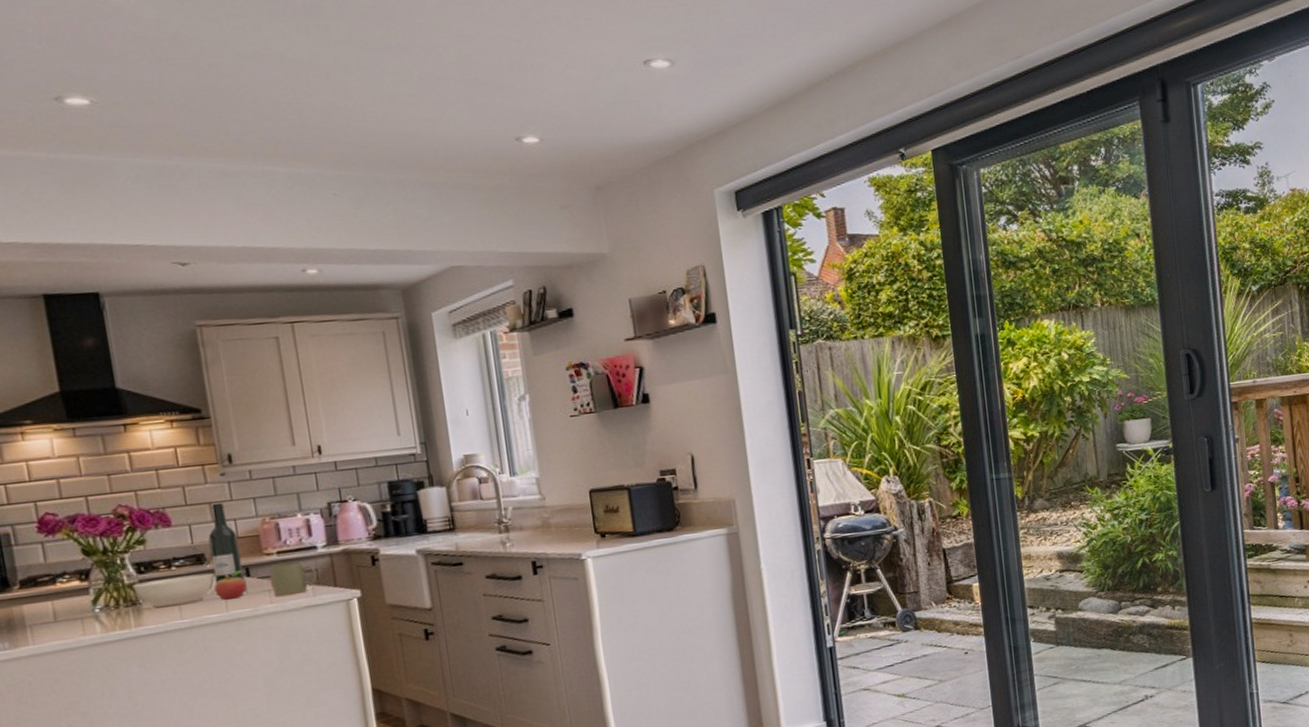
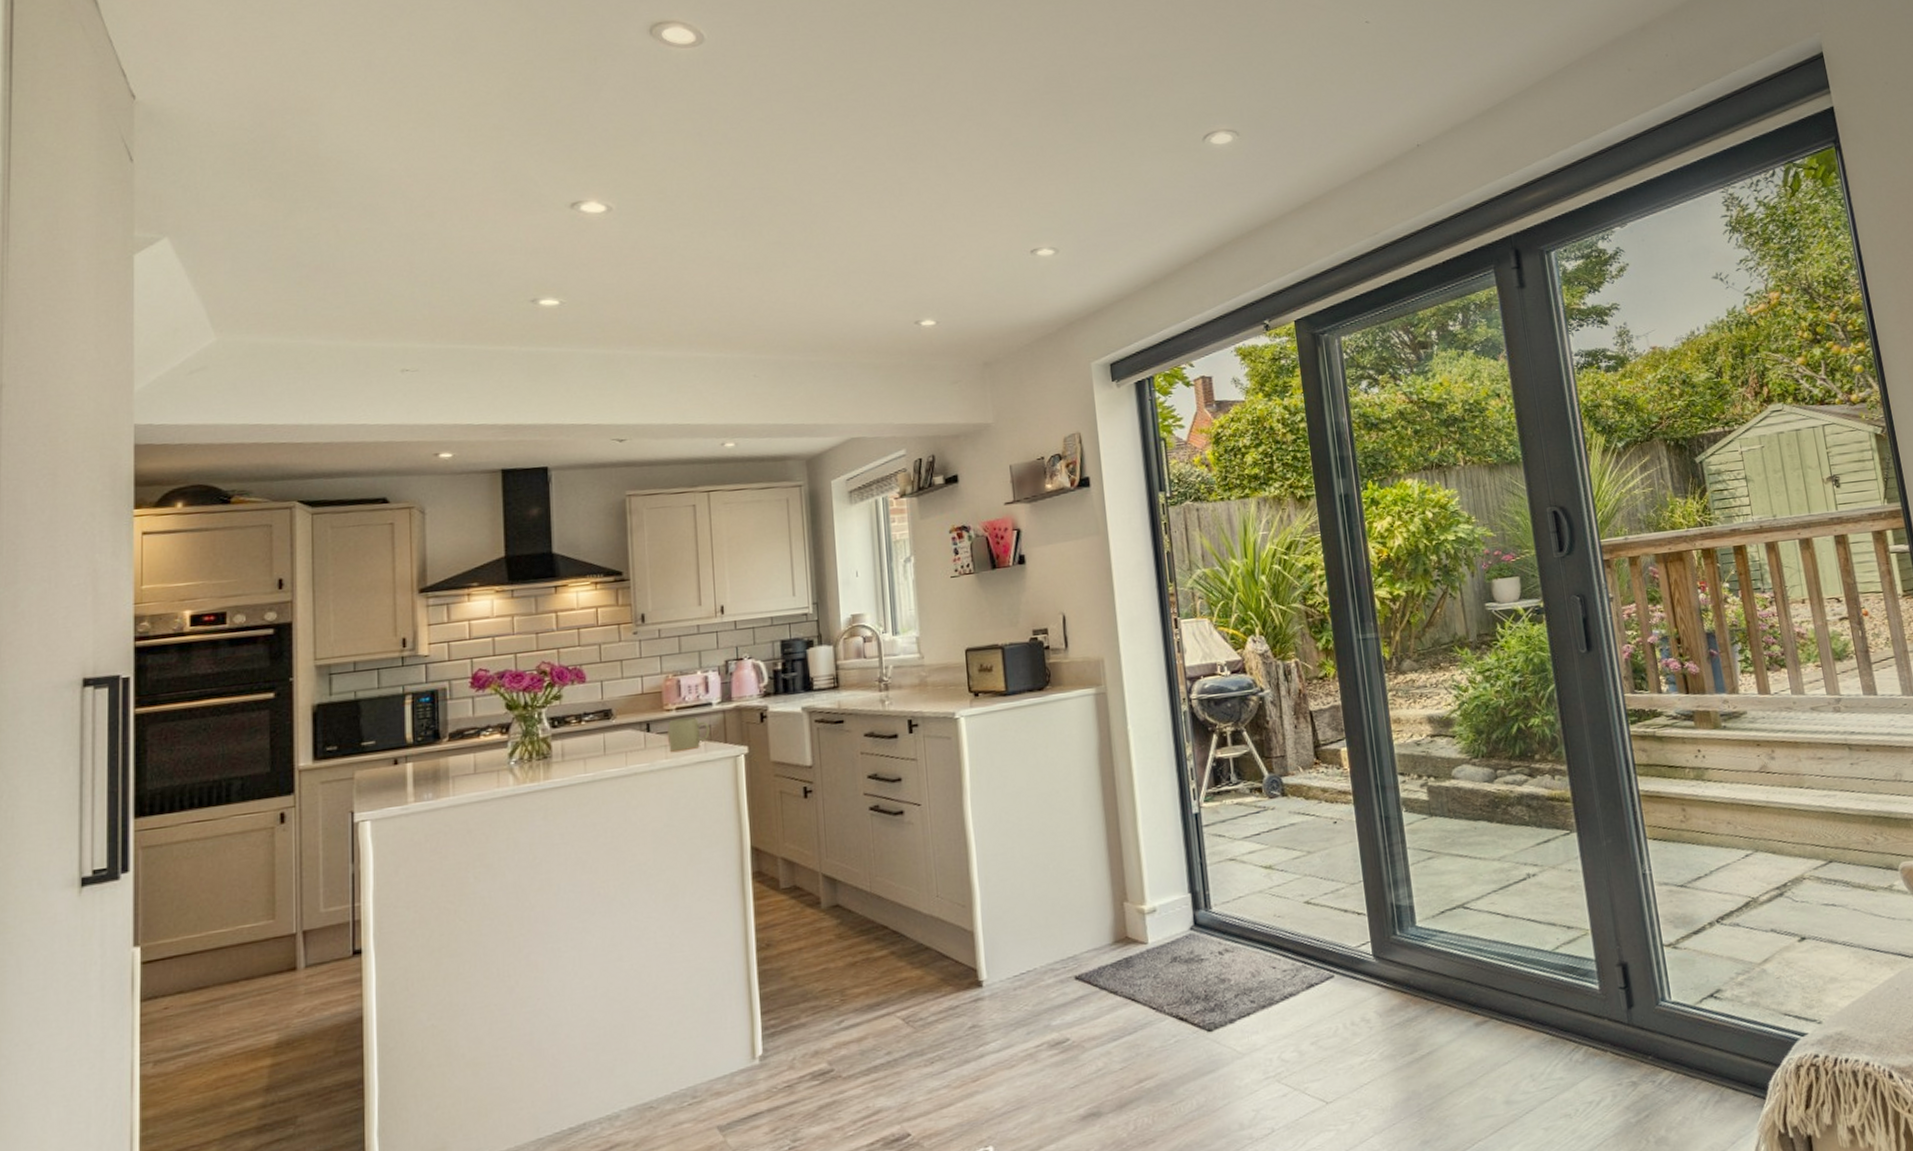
bowl: present [132,572,215,608] -> none [546,727,618,762]
wine bottle: present [208,502,244,584] -> none [616,660,644,739]
fruit: present [214,570,247,601] -> none [617,726,646,756]

